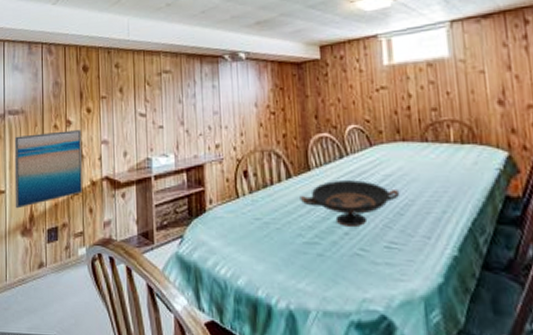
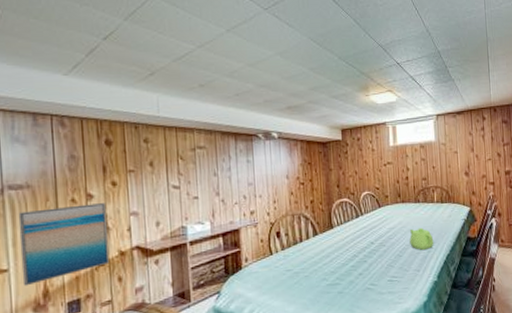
decorative bowl: present [299,180,400,226] -> none [324,233,400,269]
teapot: none [414,177,452,209] -> present [409,227,434,250]

